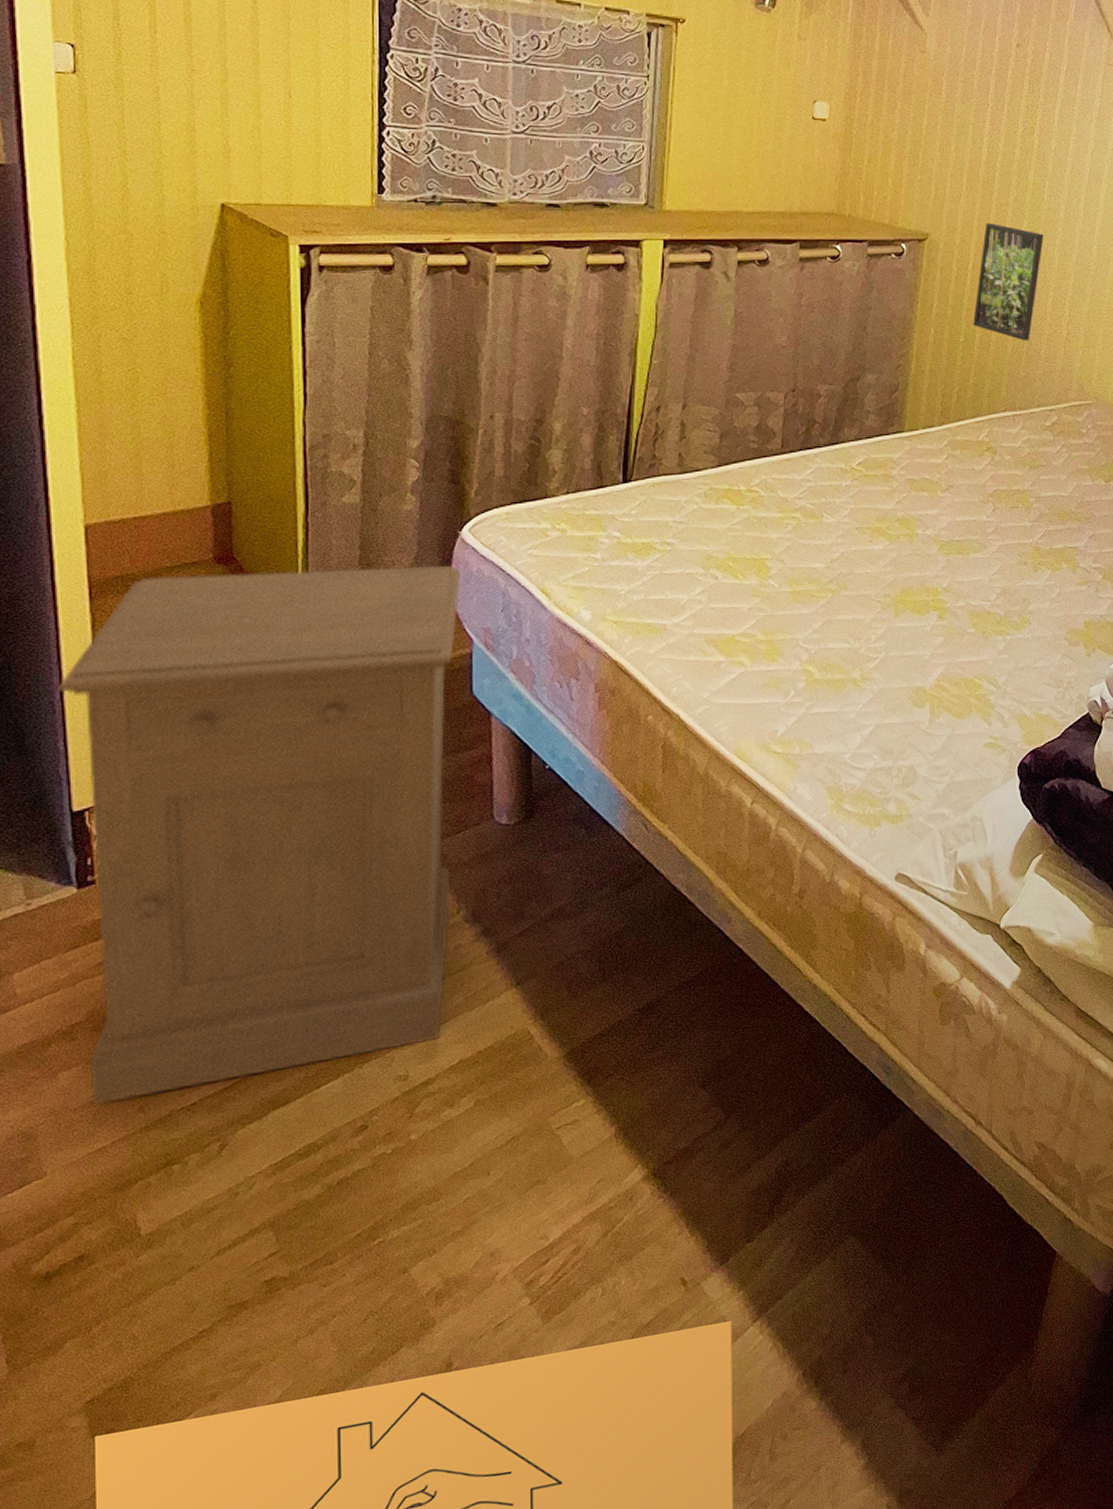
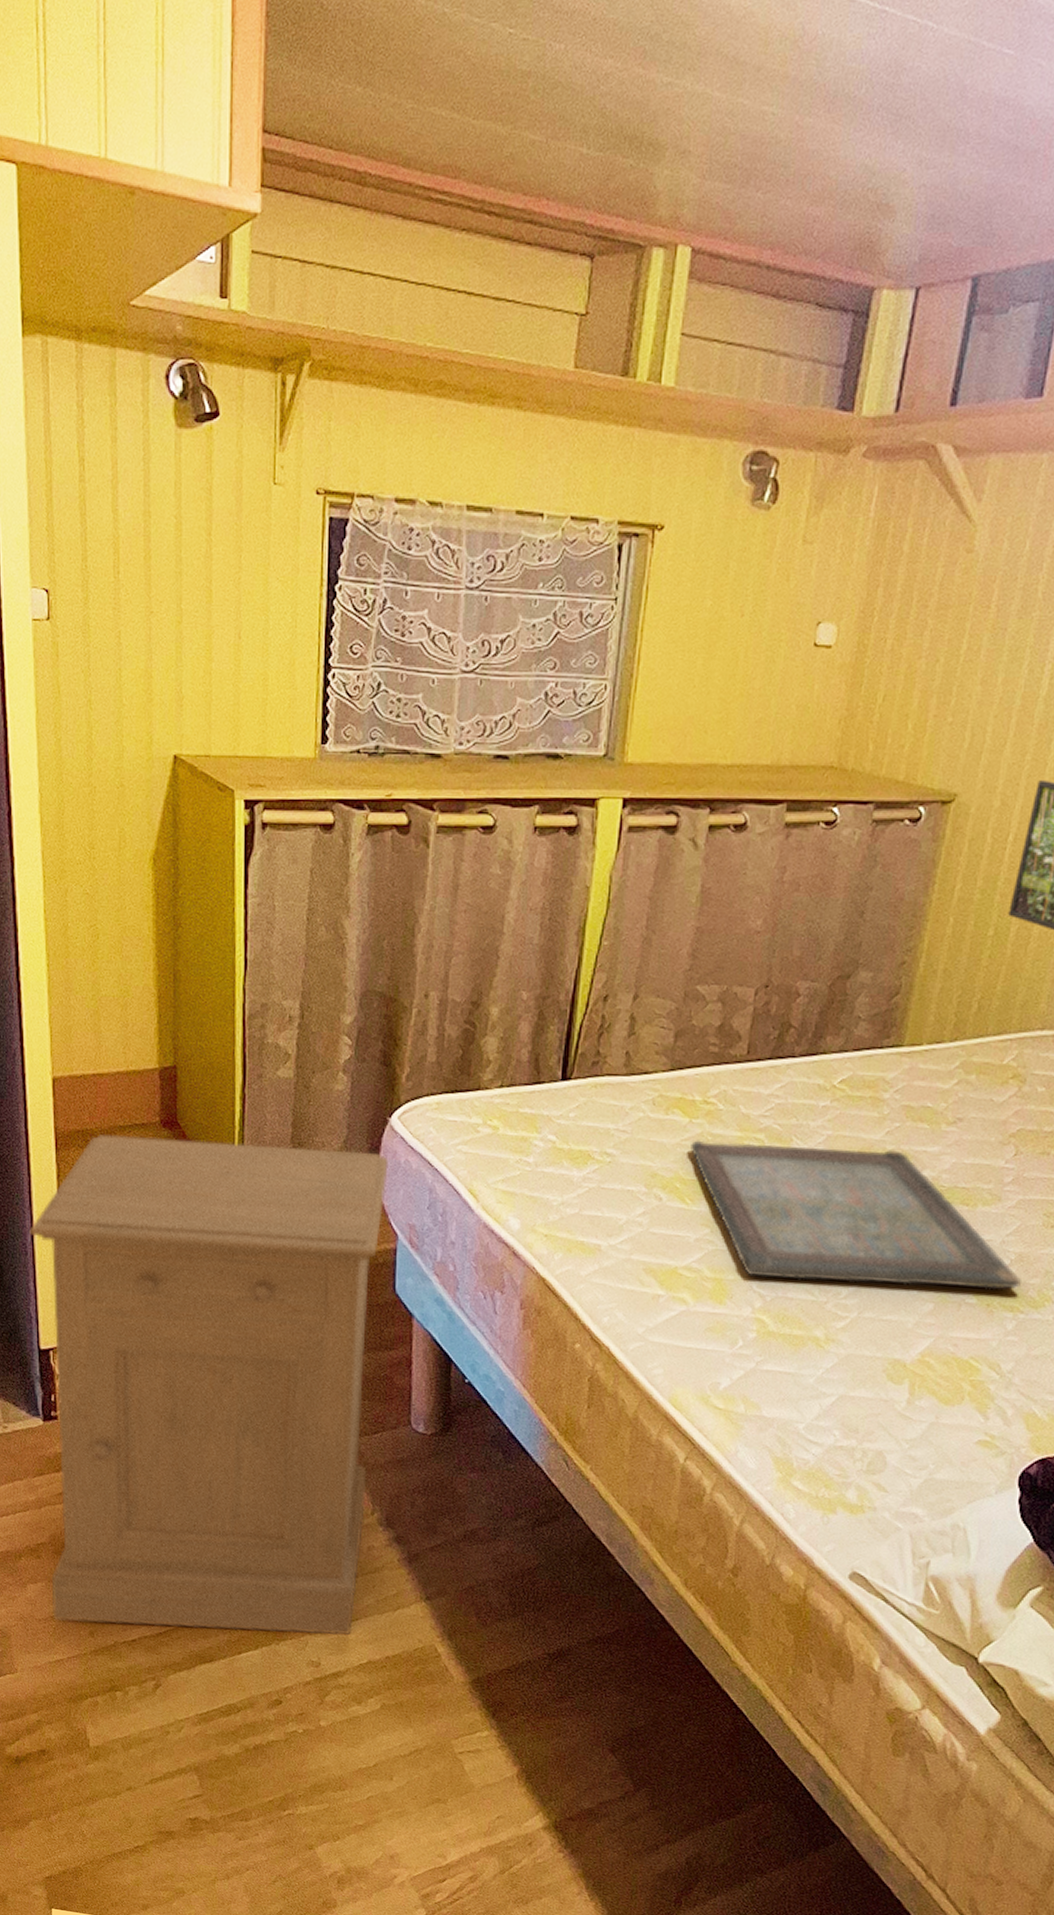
serving tray: none [739,516,1007,635] -> present [690,1140,1023,1290]

